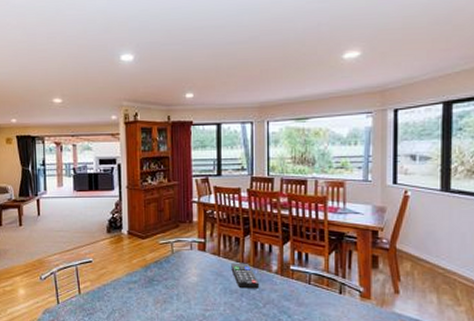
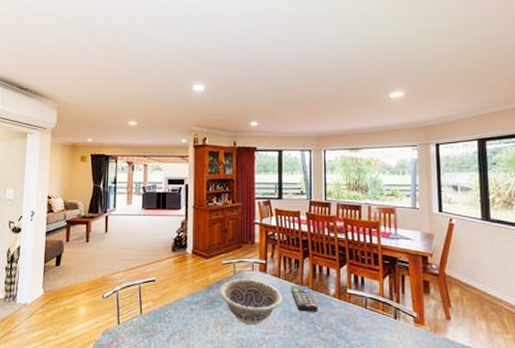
decorative bowl: none [157,258,223,303] -> present [219,278,283,326]

